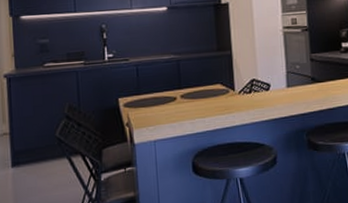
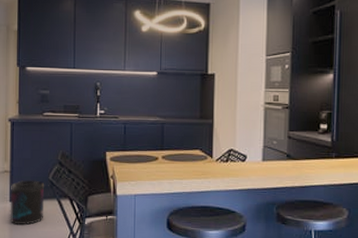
supplement container: none [11,139,54,193] -> present [9,180,45,225]

